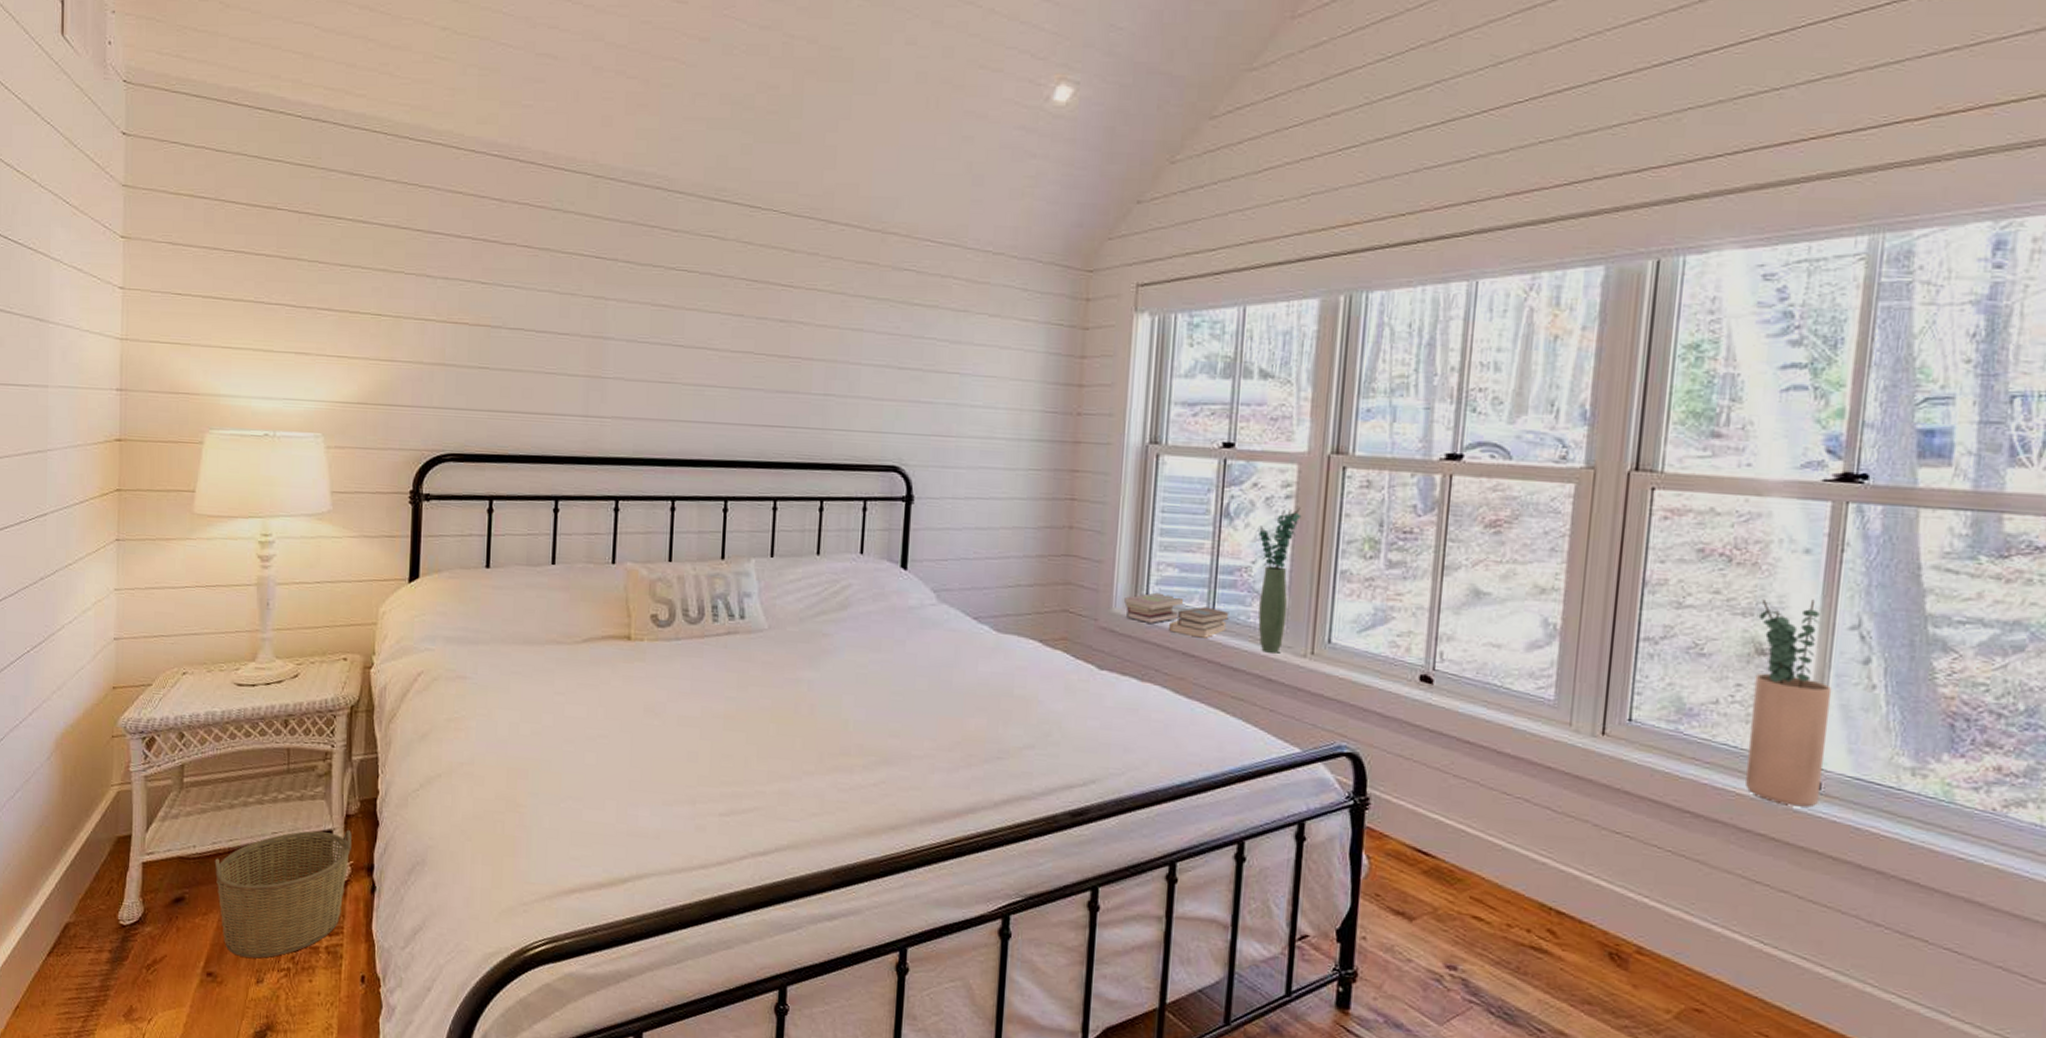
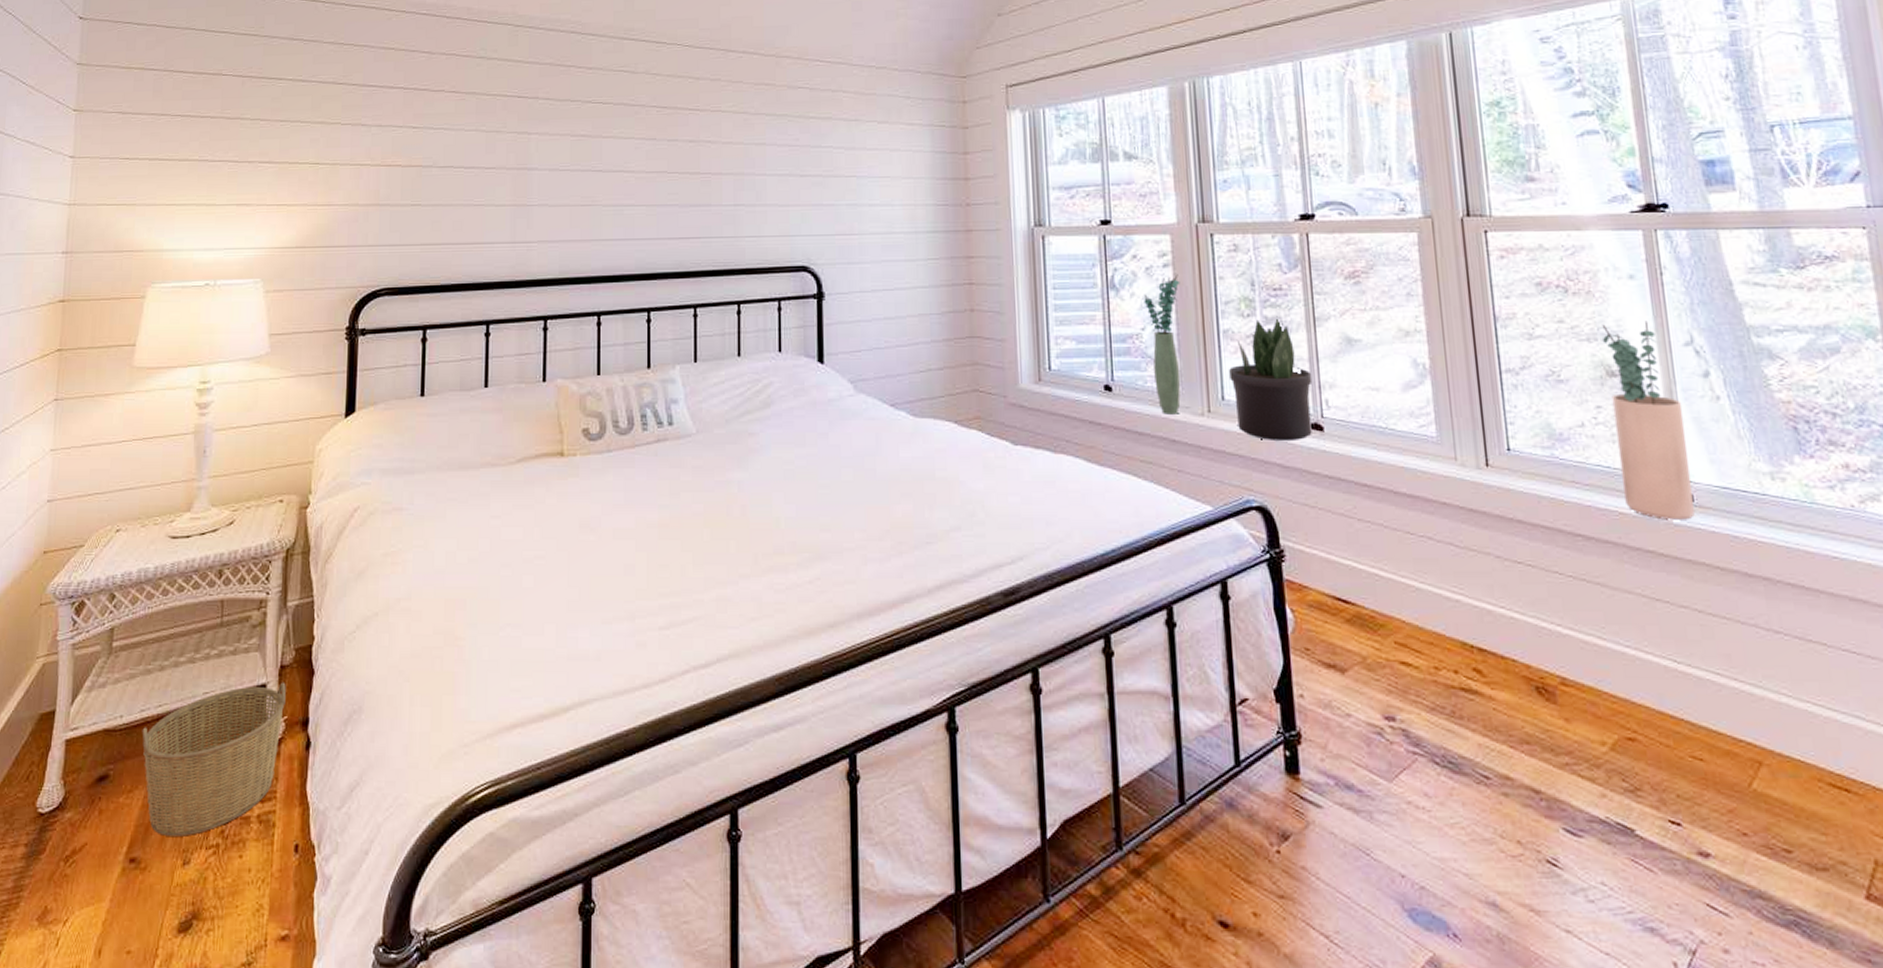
books: present [1124,592,1184,625] -> none [1029,365,1085,397]
books: present [1169,606,1229,638] -> none [1074,375,1128,406]
planter: none [1340,561,1430,692] -> present [1229,316,1313,442]

